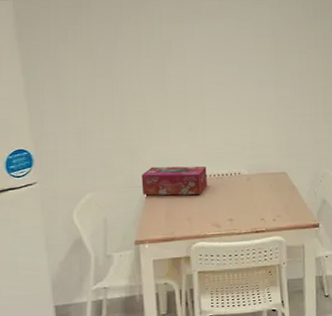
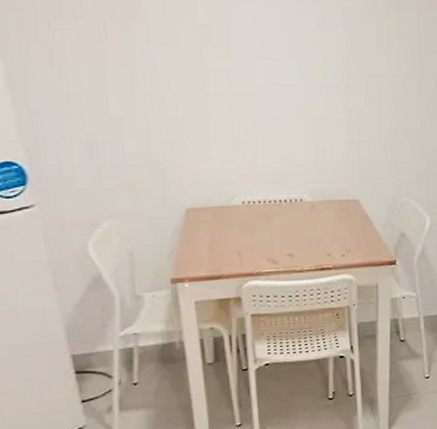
tissue box: present [141,166,207,196] -> none [176,188,261,225]

